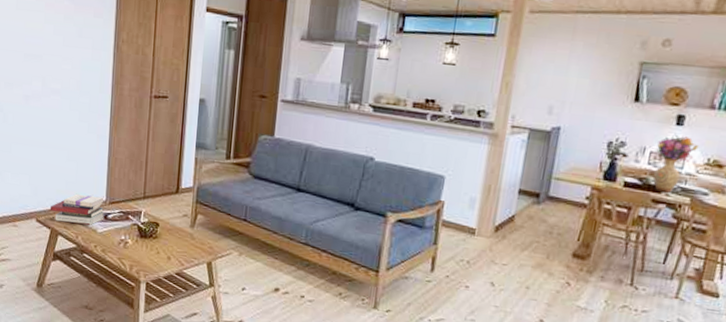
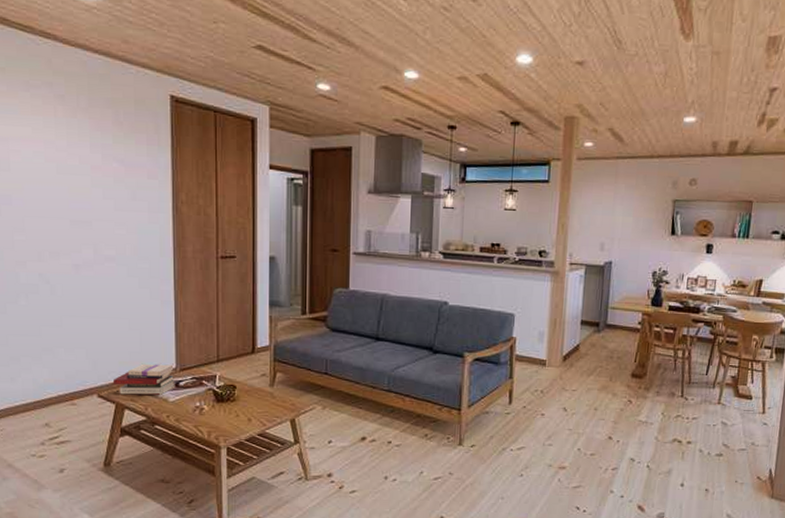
flower arrangement: present [653,132,700,193] -> none [691,259,726,313]

